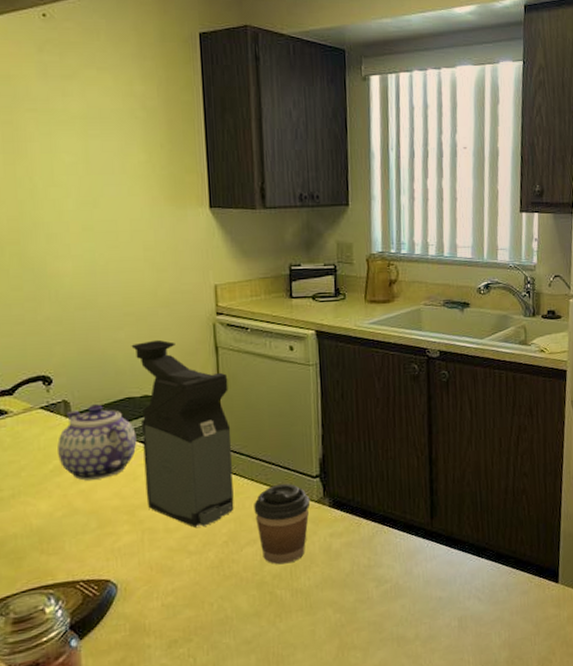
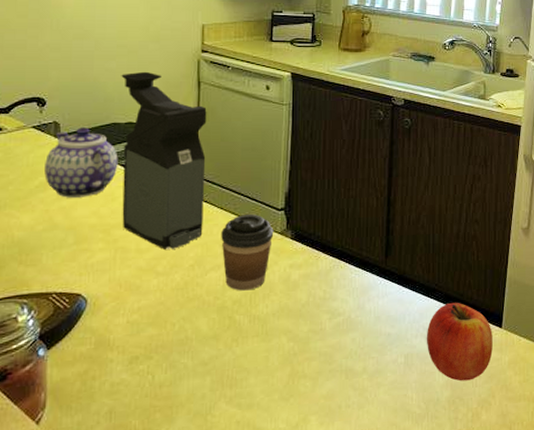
apple: none [479,560,550,641] -> present [426,302,493,381]

